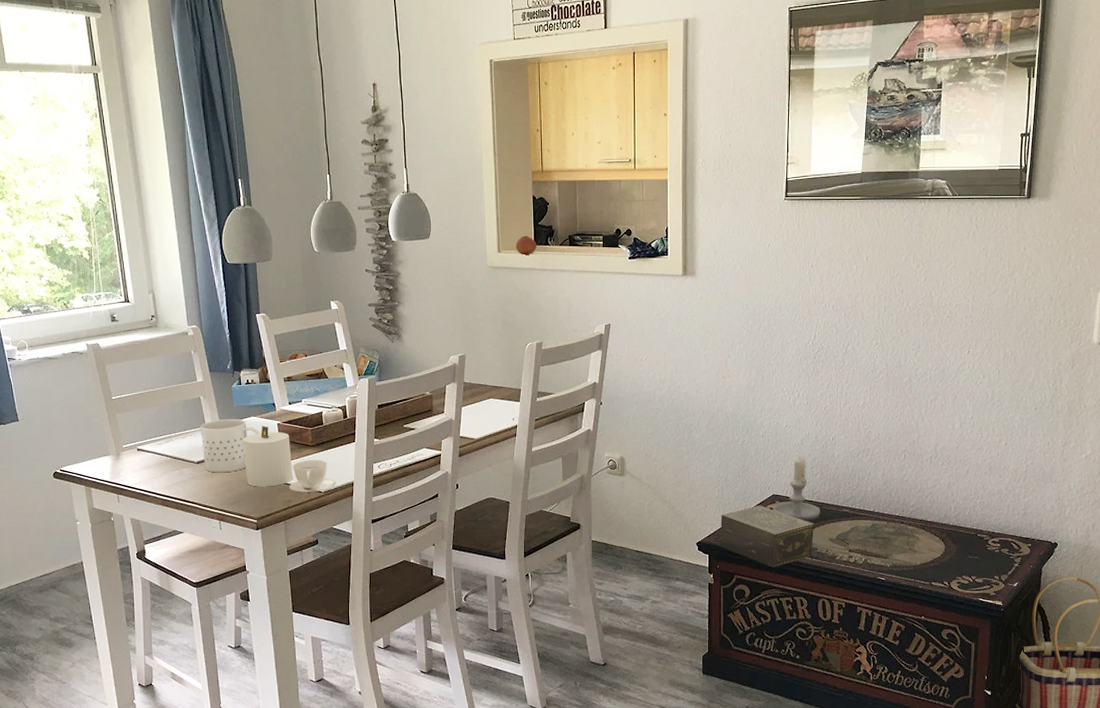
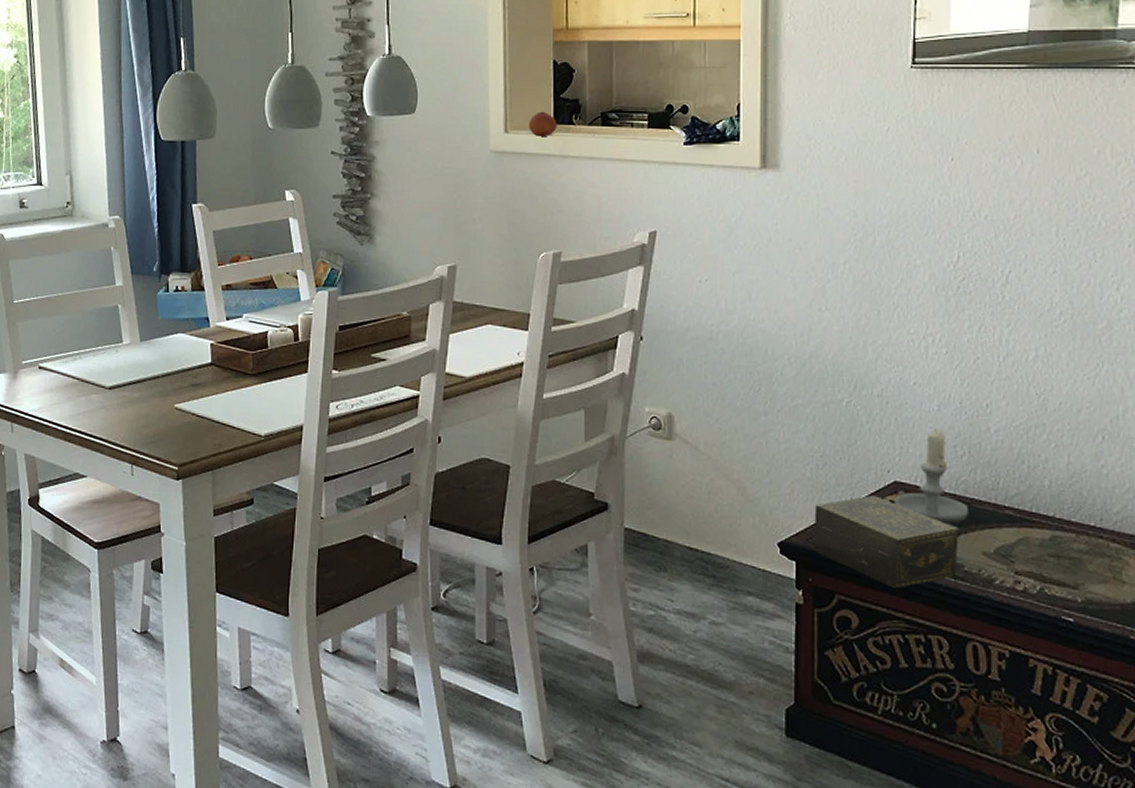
mug: present [200,418,260,473] -> none [115,334,189,403]
candle: present [243,425,293,487] -> none [166,345,227,425]
teacup: present [289,460,336,493] -> none [221,393,281,436]

